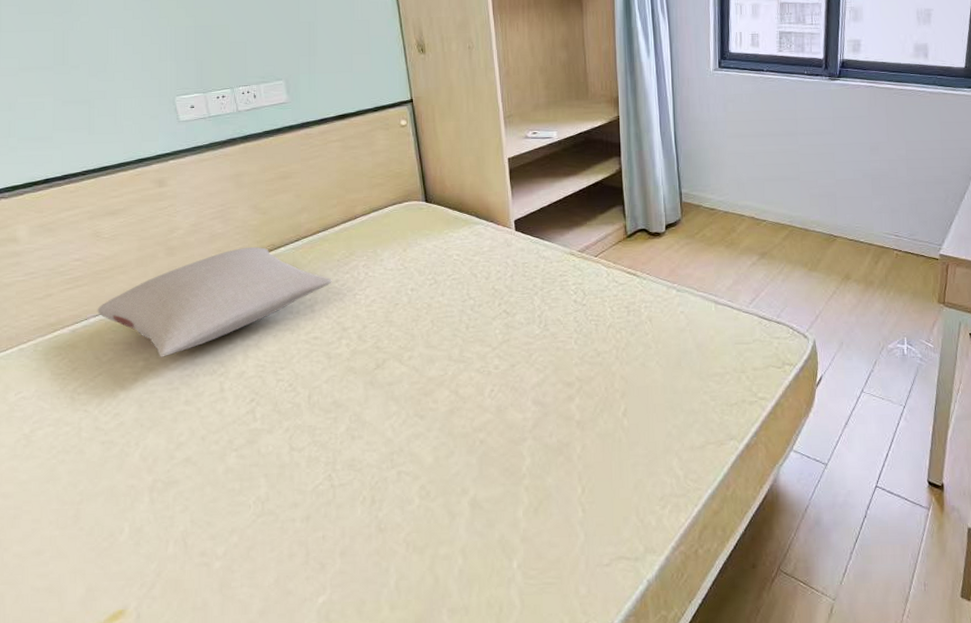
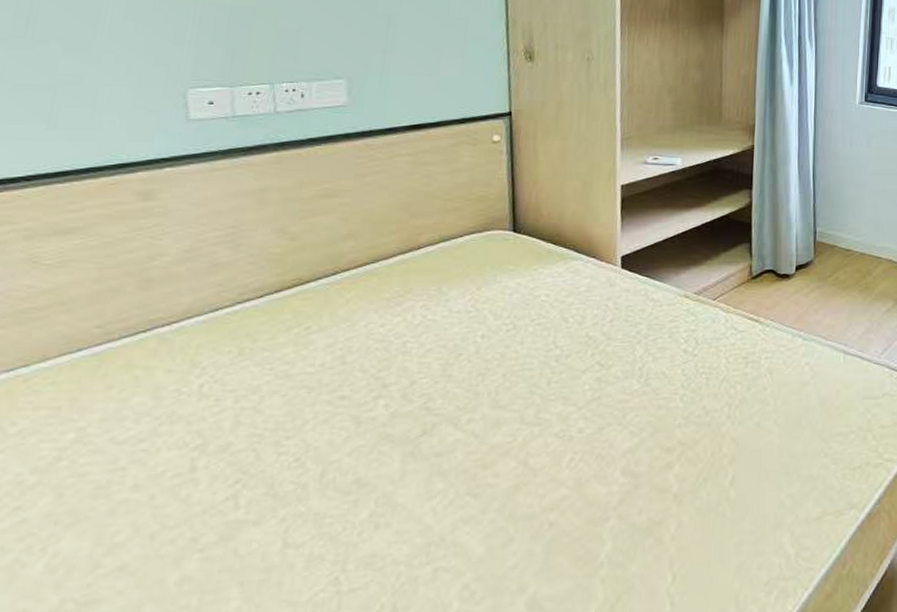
pillow: present [97,246,332,357] -> none [13,280,376,426]

